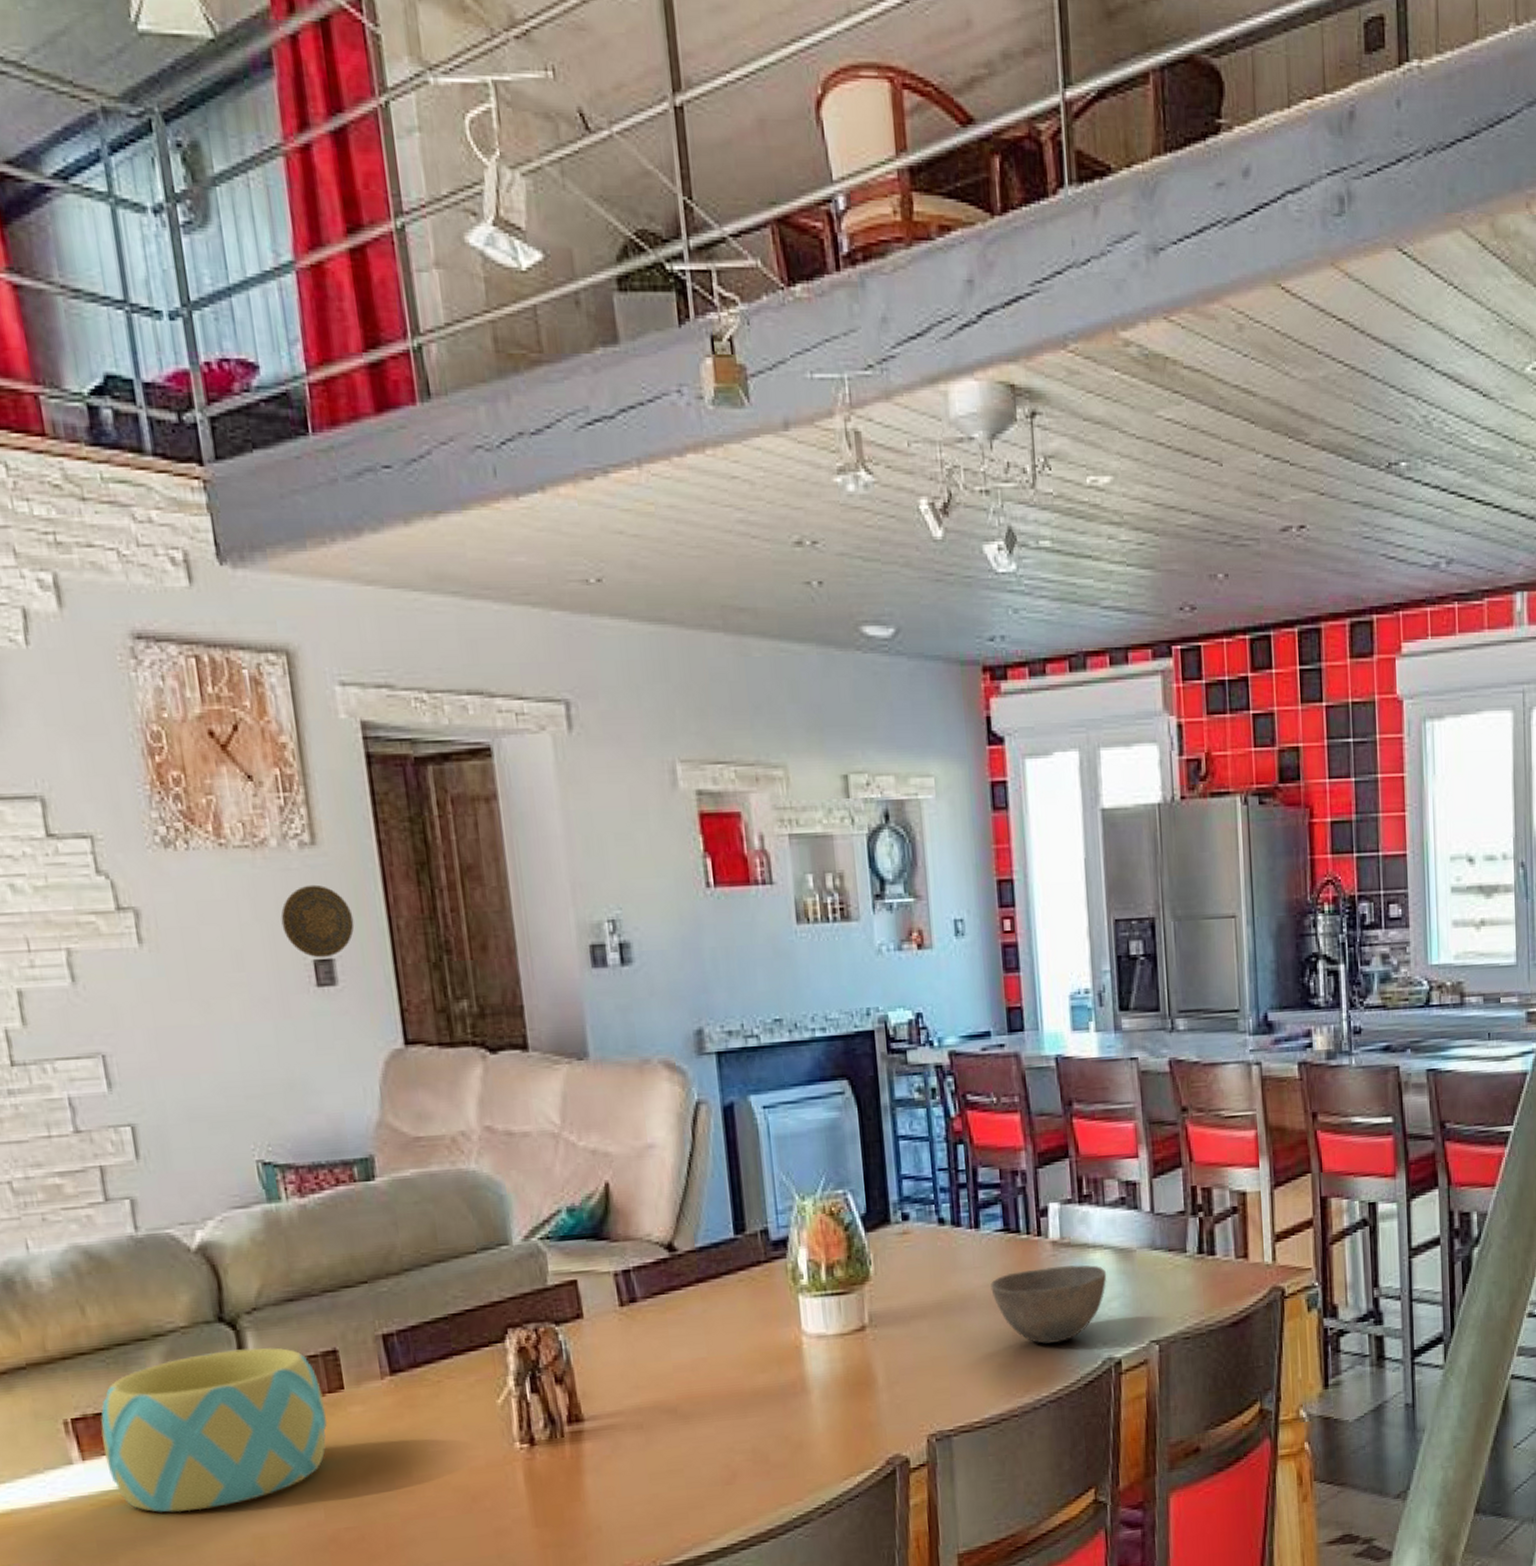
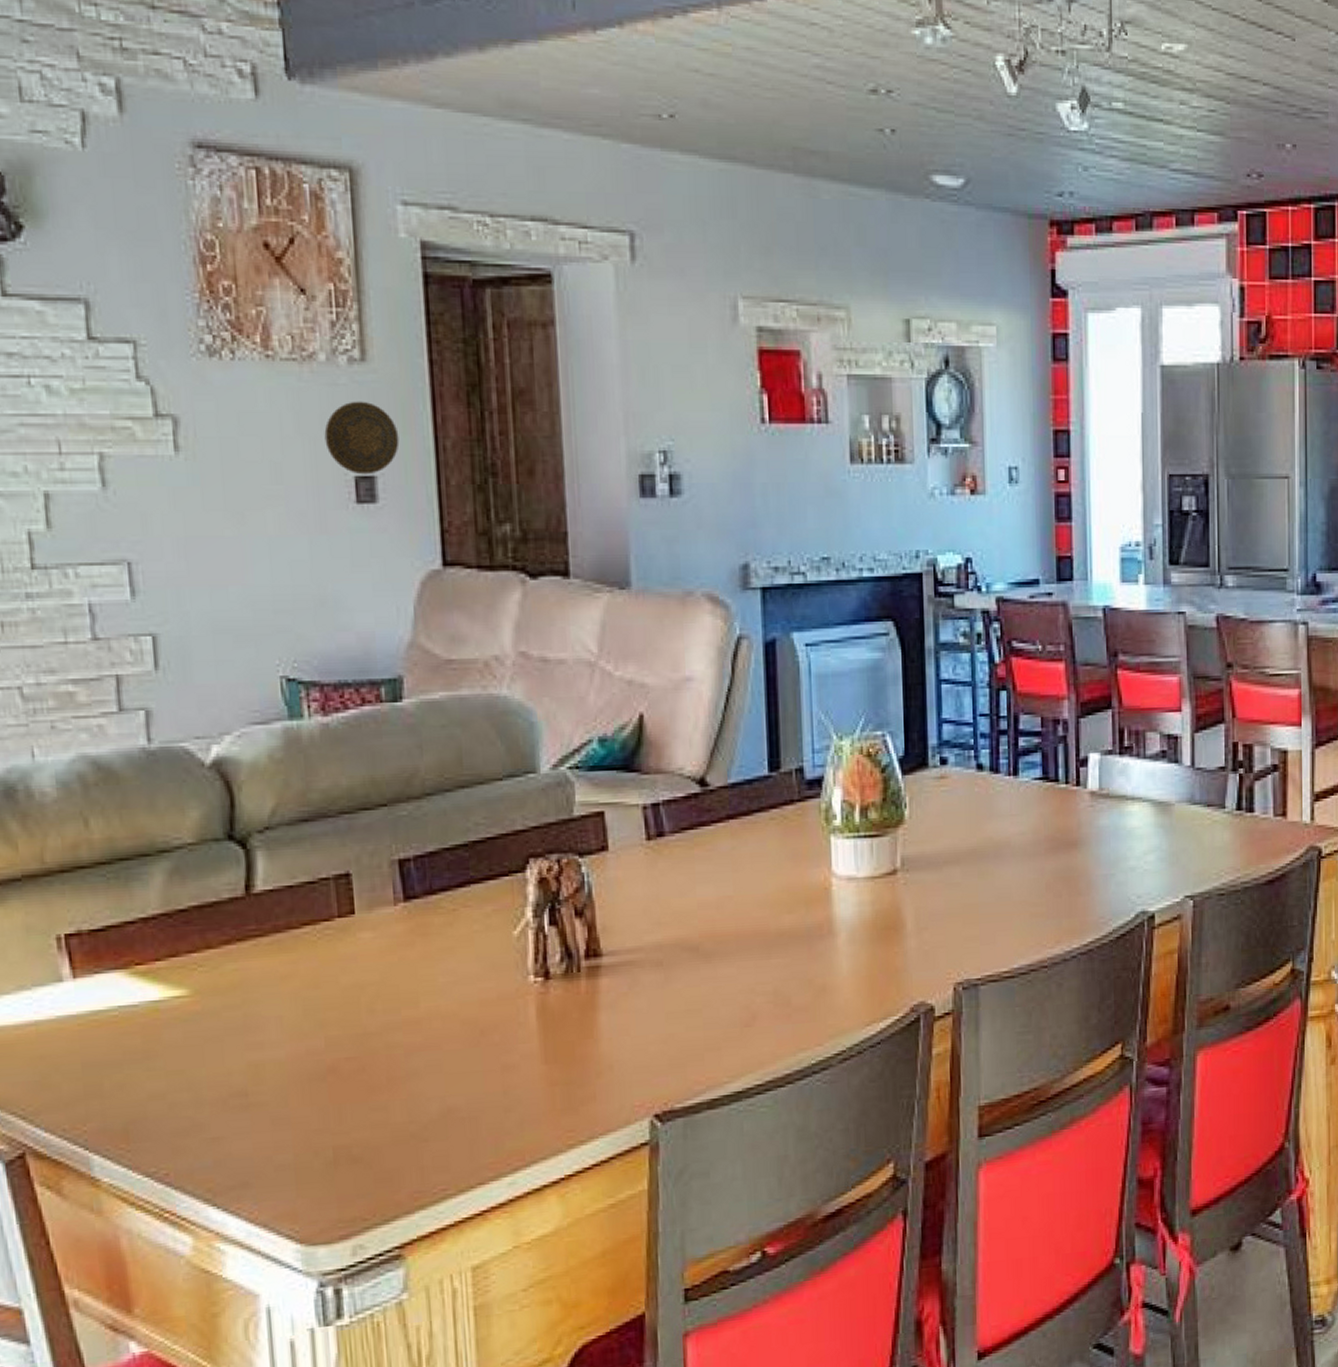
bowl: present [100,1348,327,1513] -> none [95,868,334,1036]
bowl: present [991,1265,1107,1344] -> none [1026,816,1144,895]

